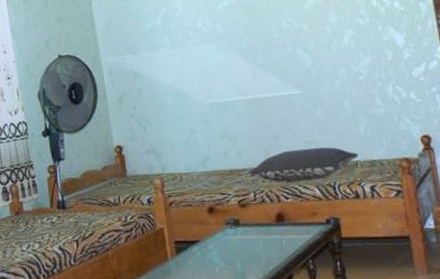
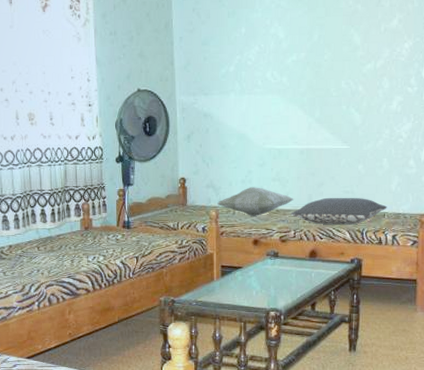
decorative pillow: none [161,147,248,181] -> present [217,187,294,216]

